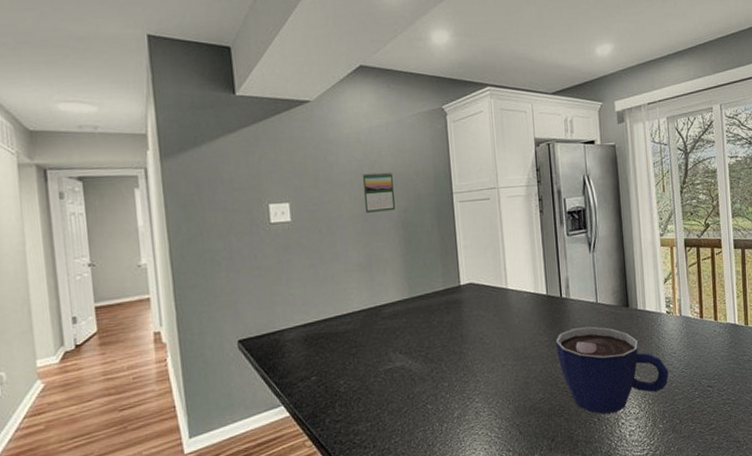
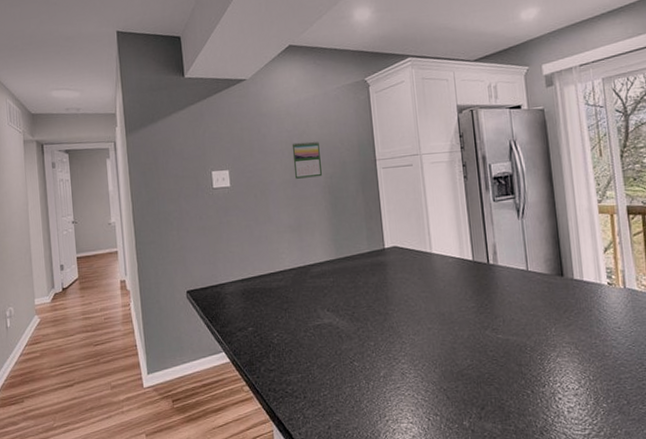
cup: present [555,326,669,414] -> none [483,294,613,387]

